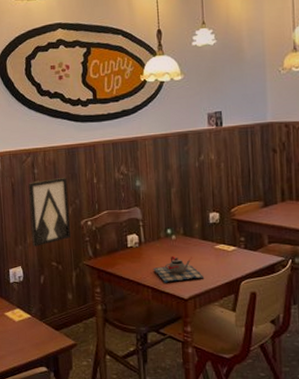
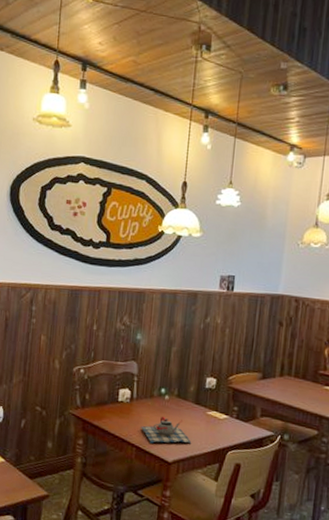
wall art: present [28,177,72,246] -> none [18,318,66,388]

